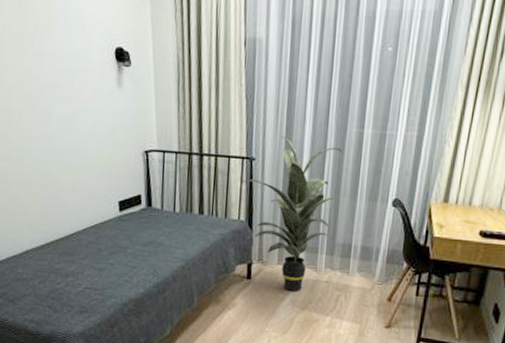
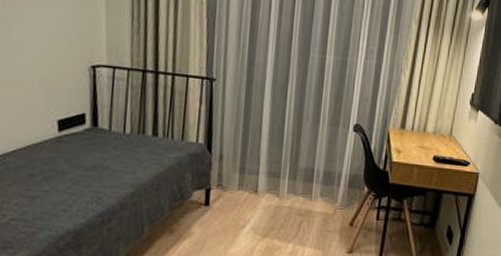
indoor plant: present [242,136,343,291] -> none [201,58,306,218]

